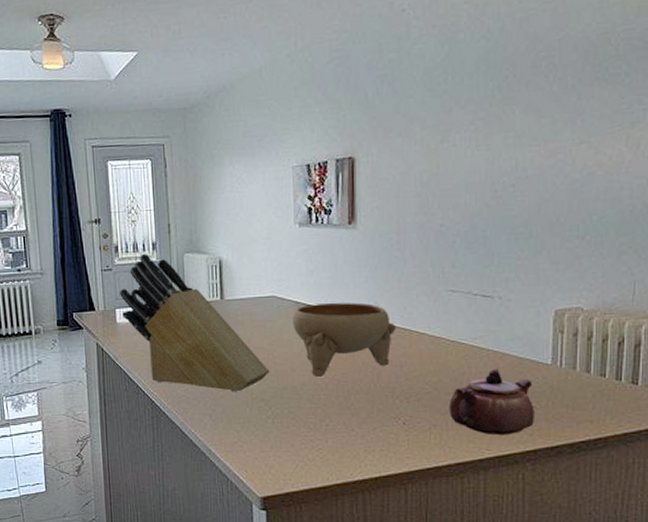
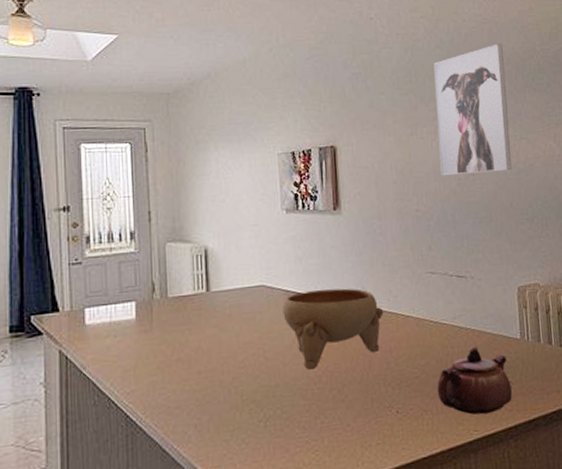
knife block: present [120,253,270,392] -> none [90,243,261,396]
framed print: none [474,26,569,188] -> present [433,44,512,176]

